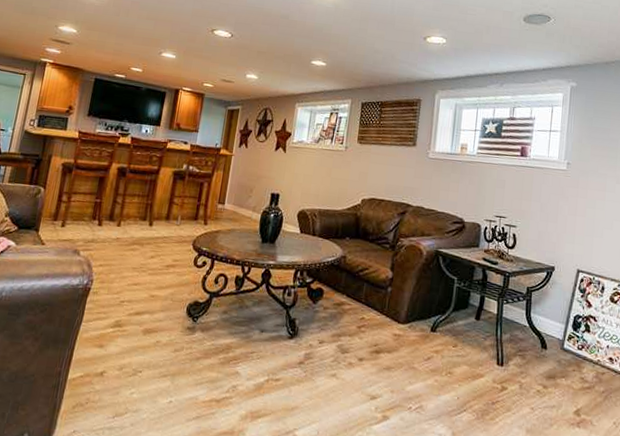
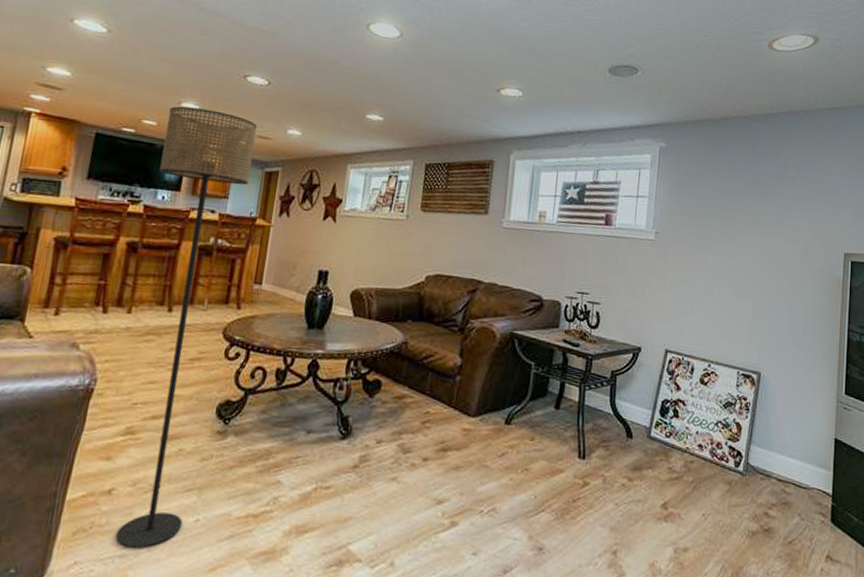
floor lamp: none [106,56,222,423] -> present [115,106,257,548]

